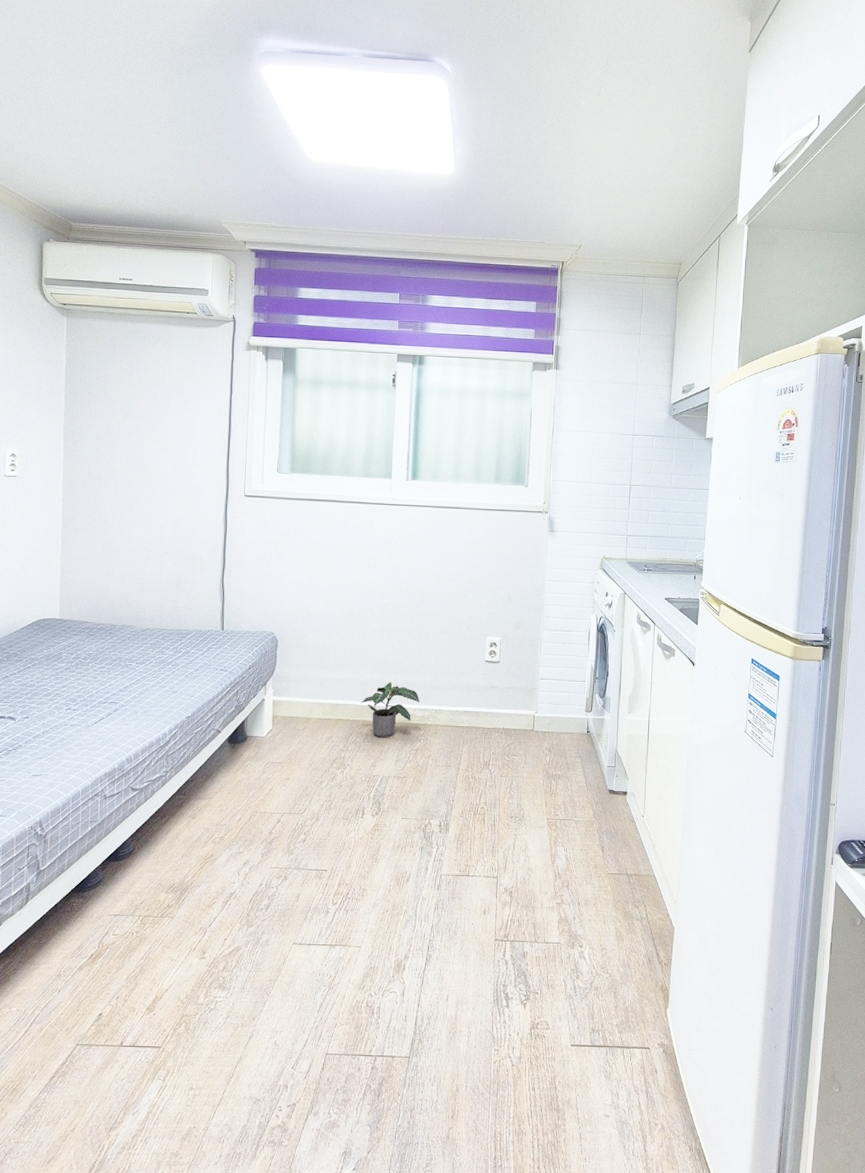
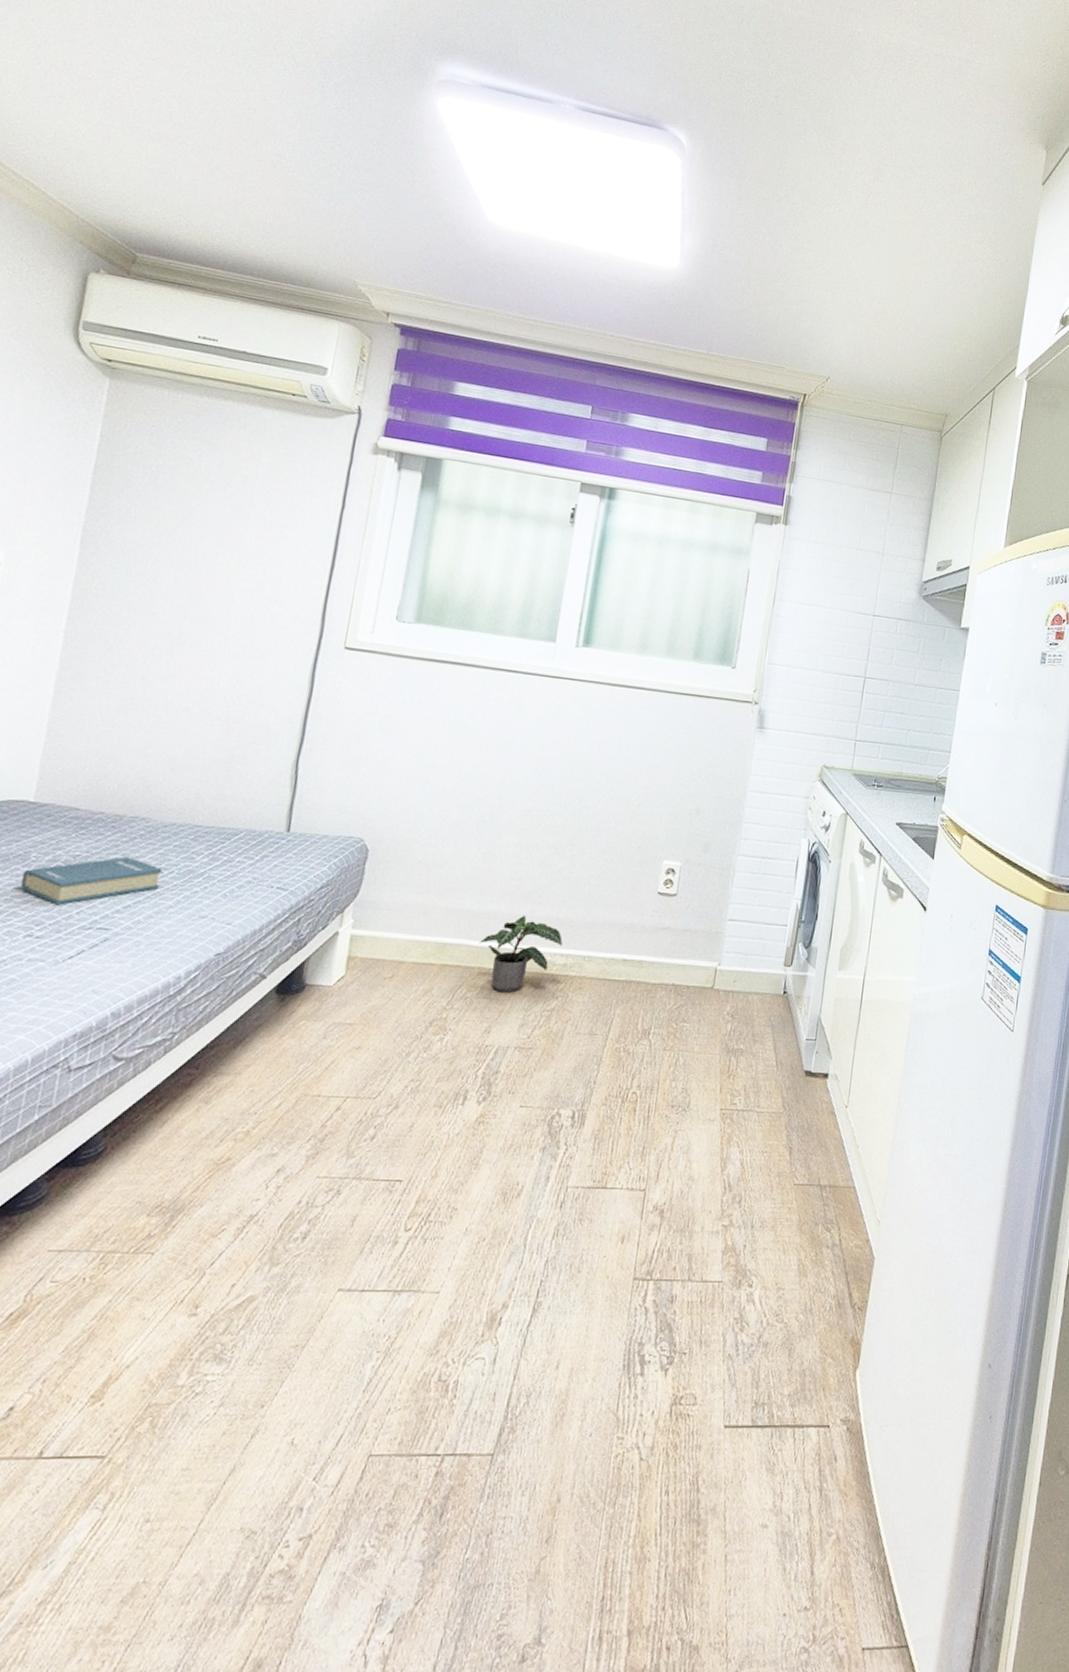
hardback book: none [59,653,145,688] -> present [21,856,163,905]

